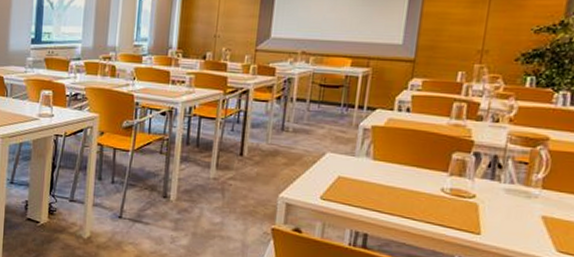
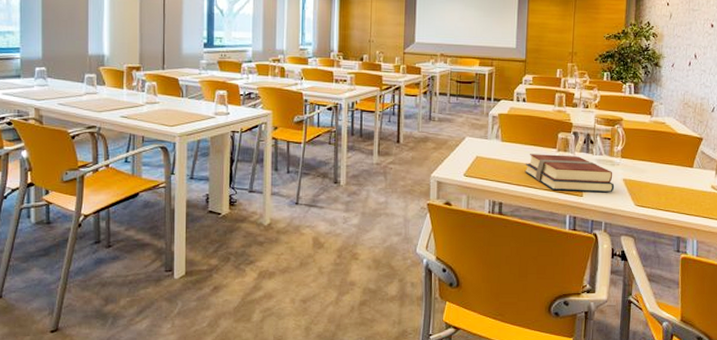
books: none [401,177,529,233] -> present [524,154,615,193]

